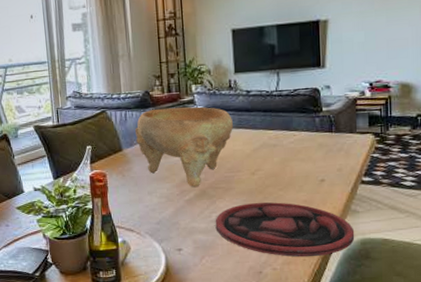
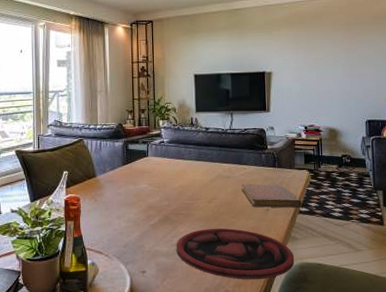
decorative bowl: present [134,106,233,188] -> none [108,139,193,213]
notebook: none [290,151,365,179] -> present [241,183,302,208]

